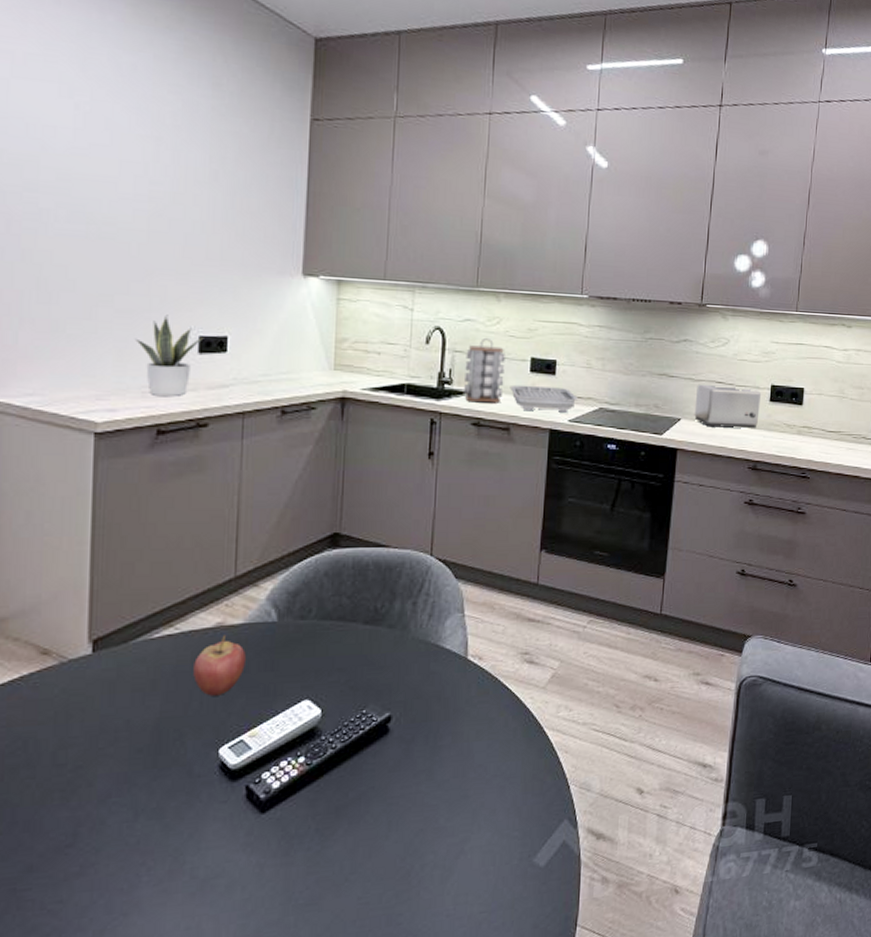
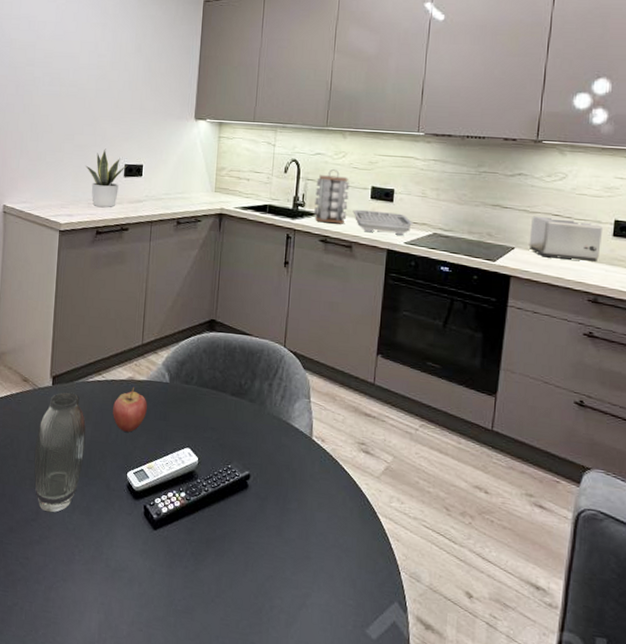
vase: none [66,657,152,830] -> present [34,391,86,513]

